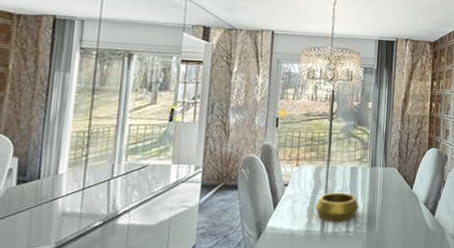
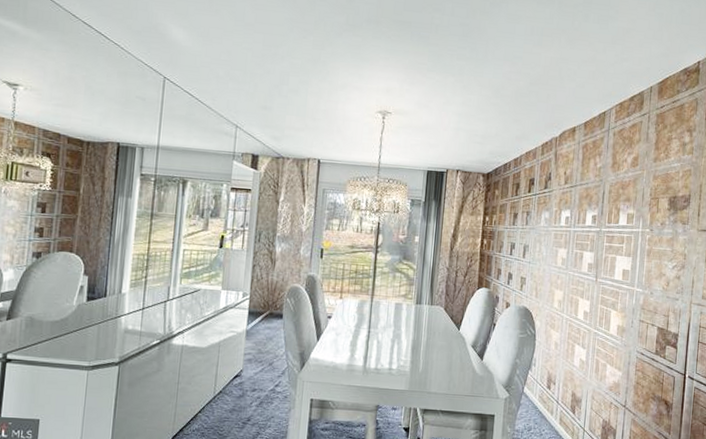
decorative bowl: present [315,192,359,223] -> none [358,327,403,359]

